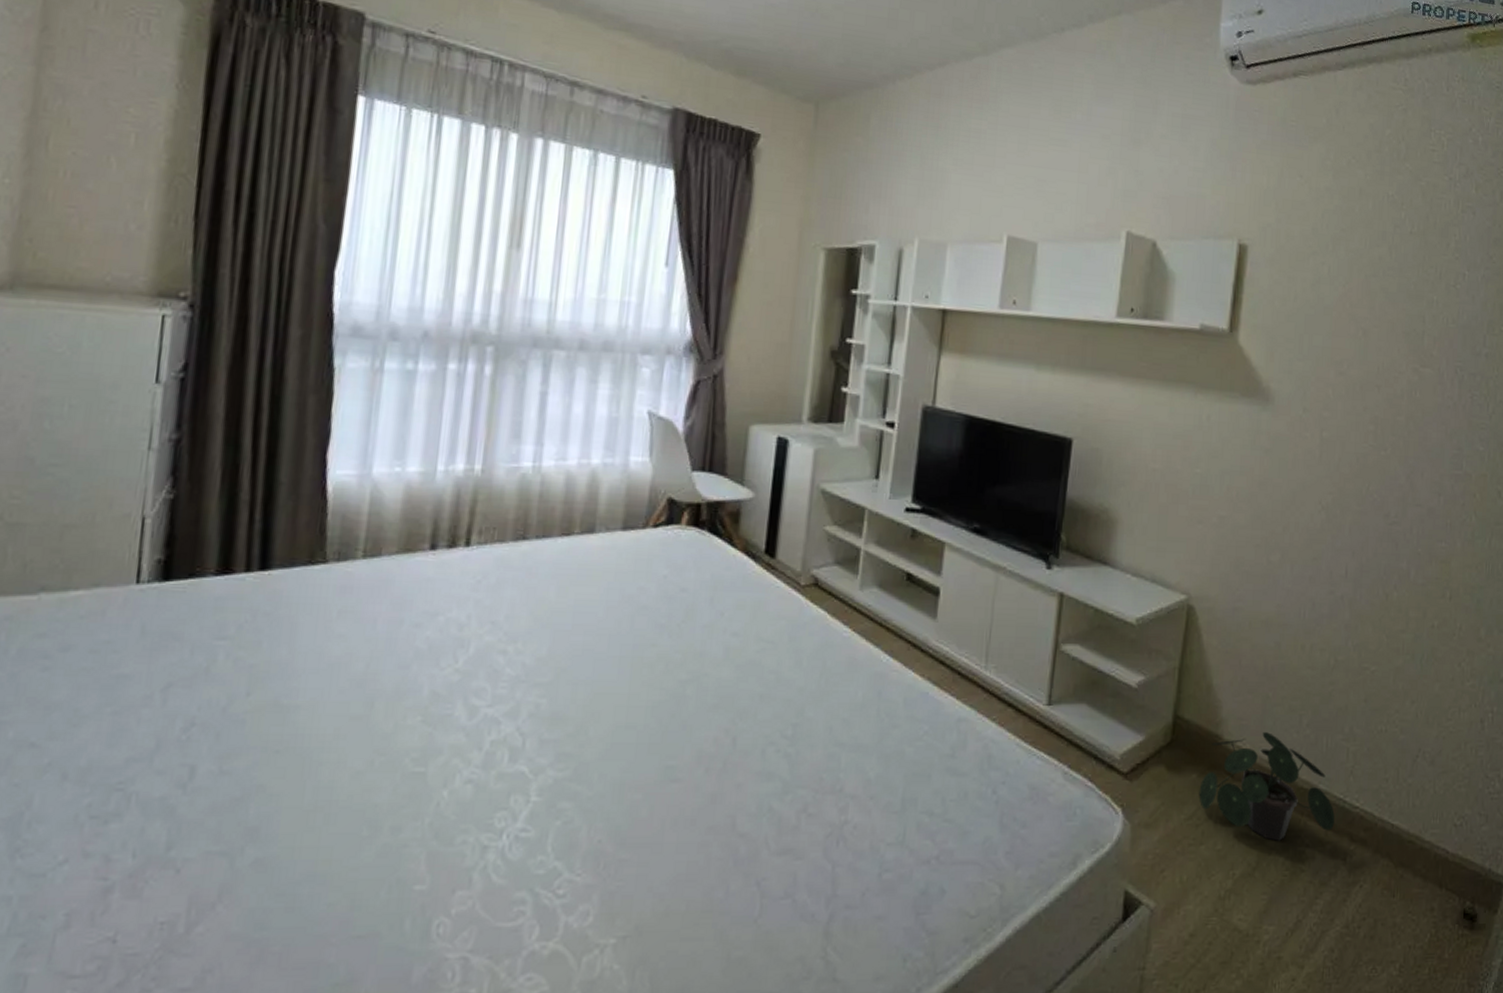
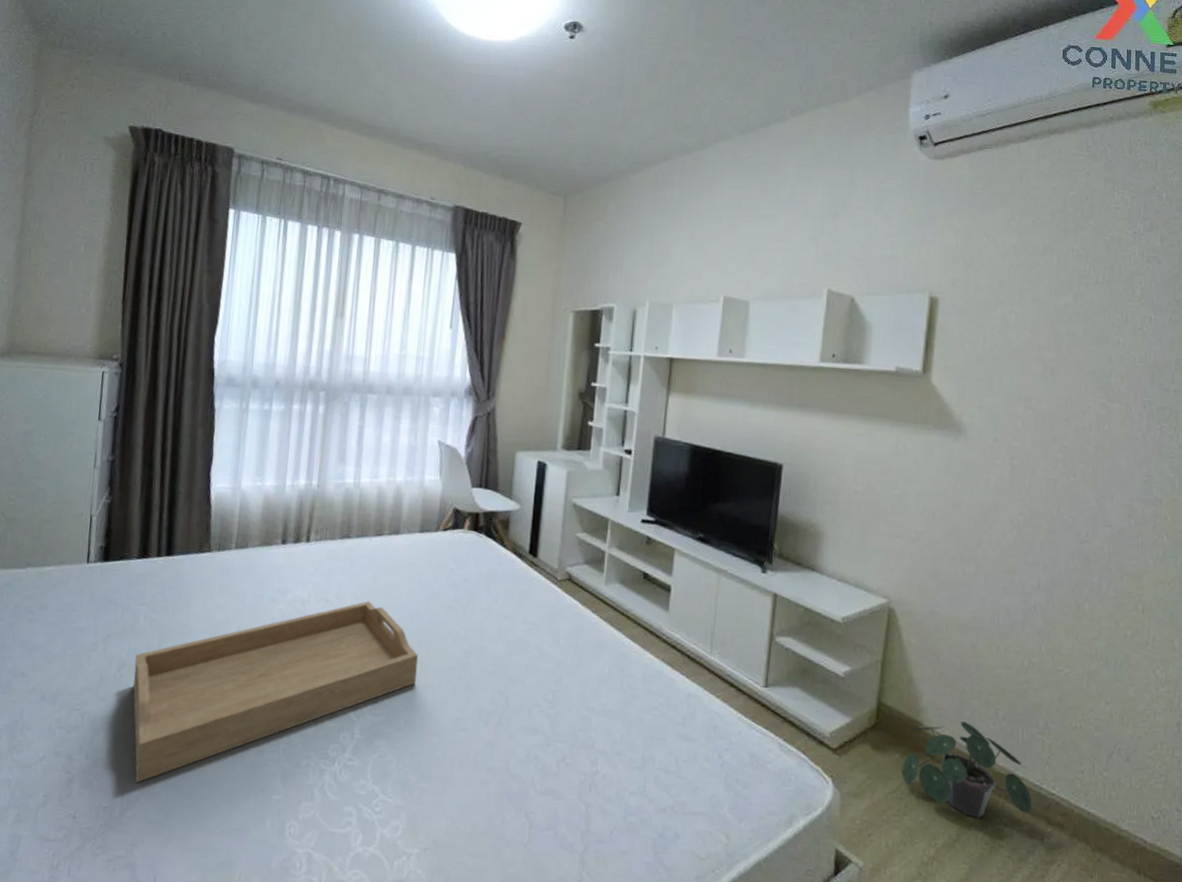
serving tray: none [207,621,619,884] -> present [133,601,419,783]

